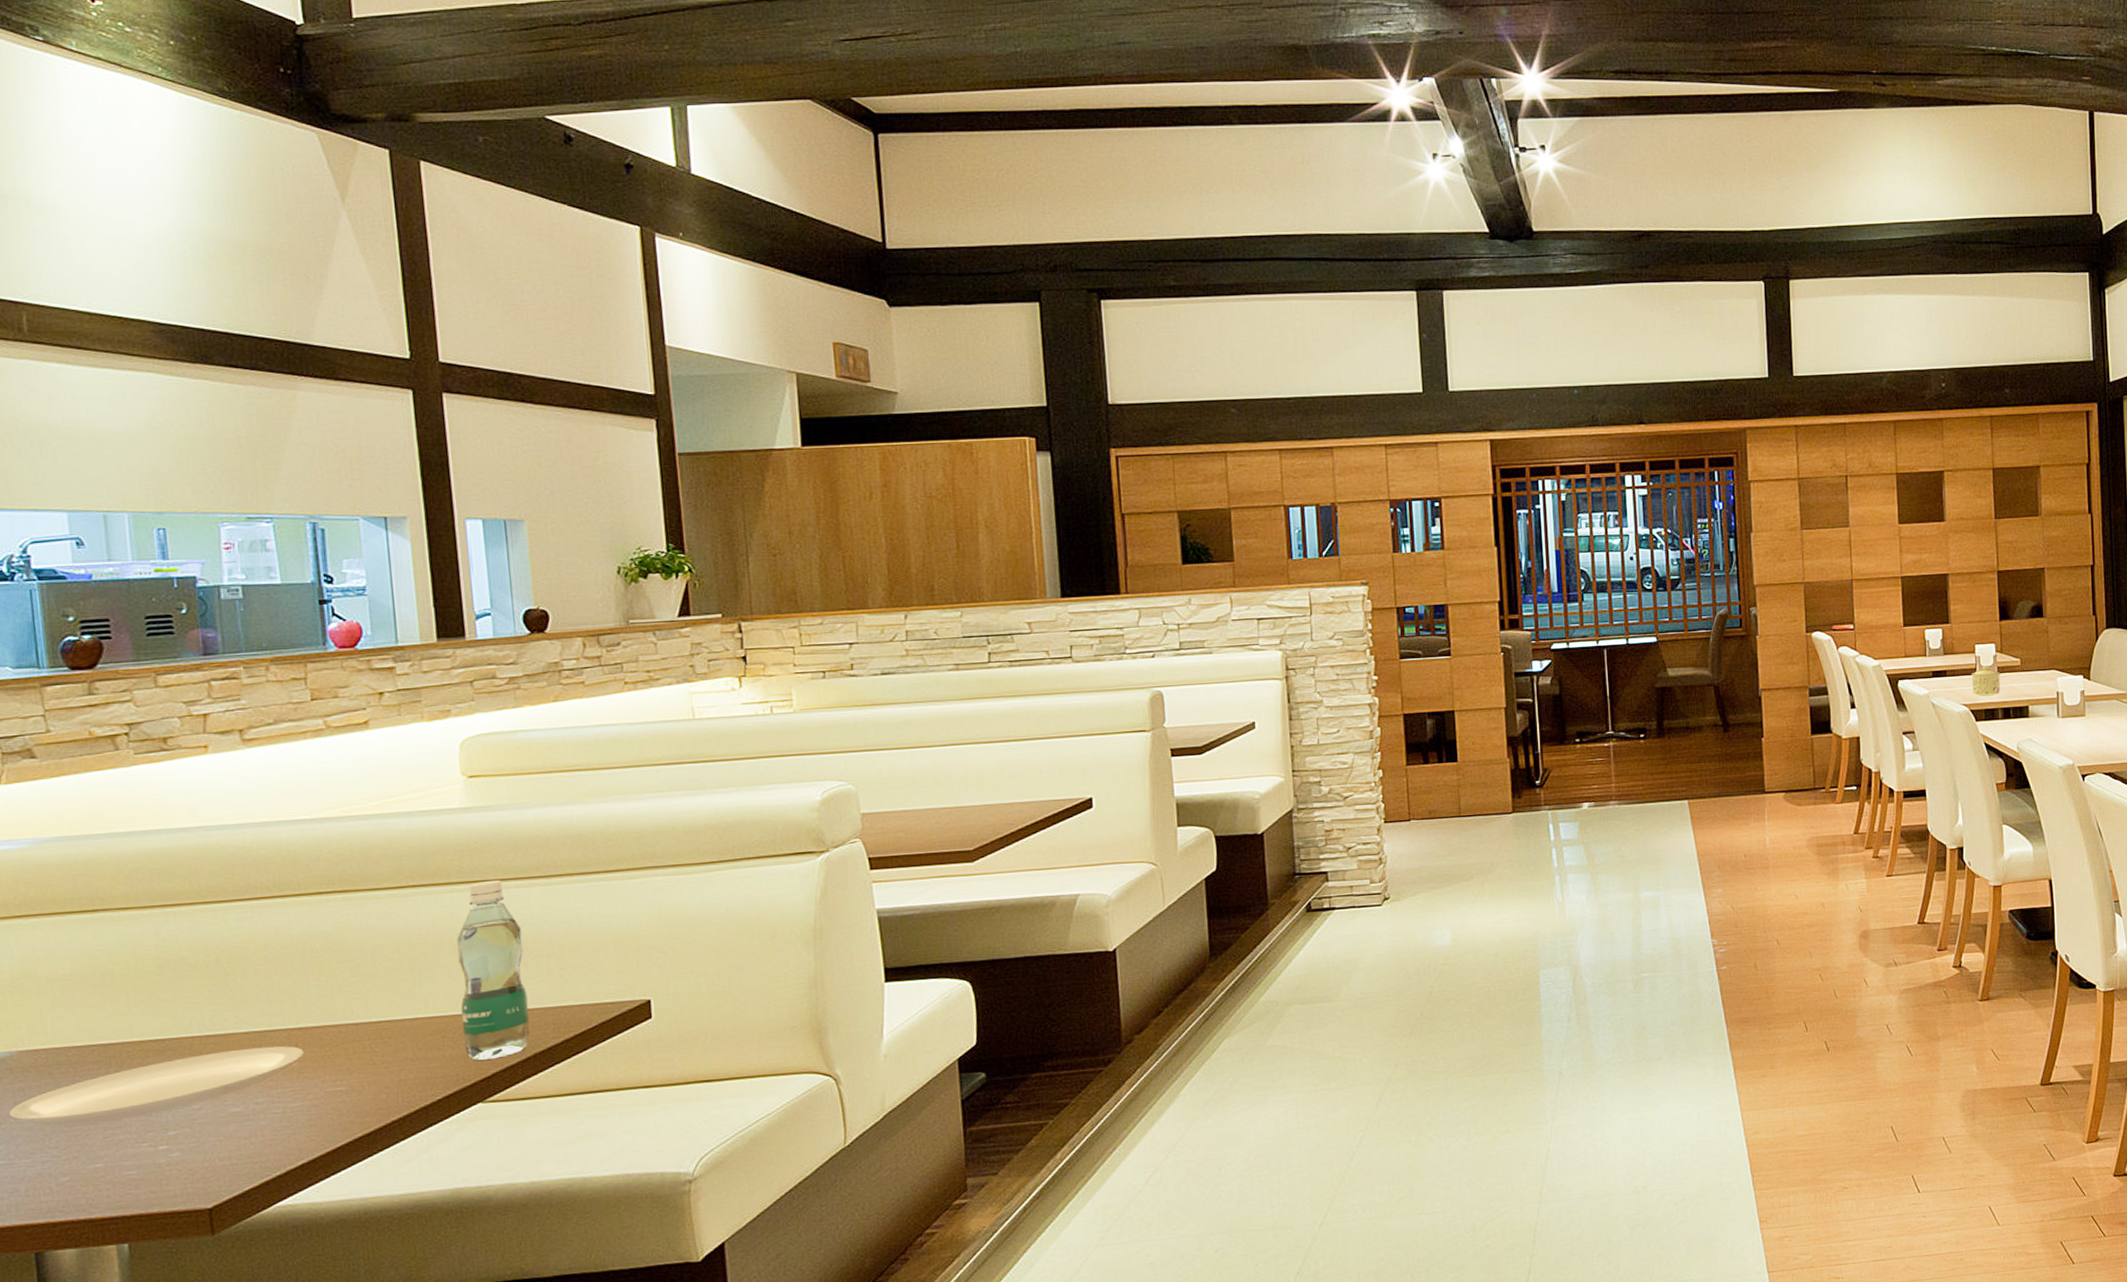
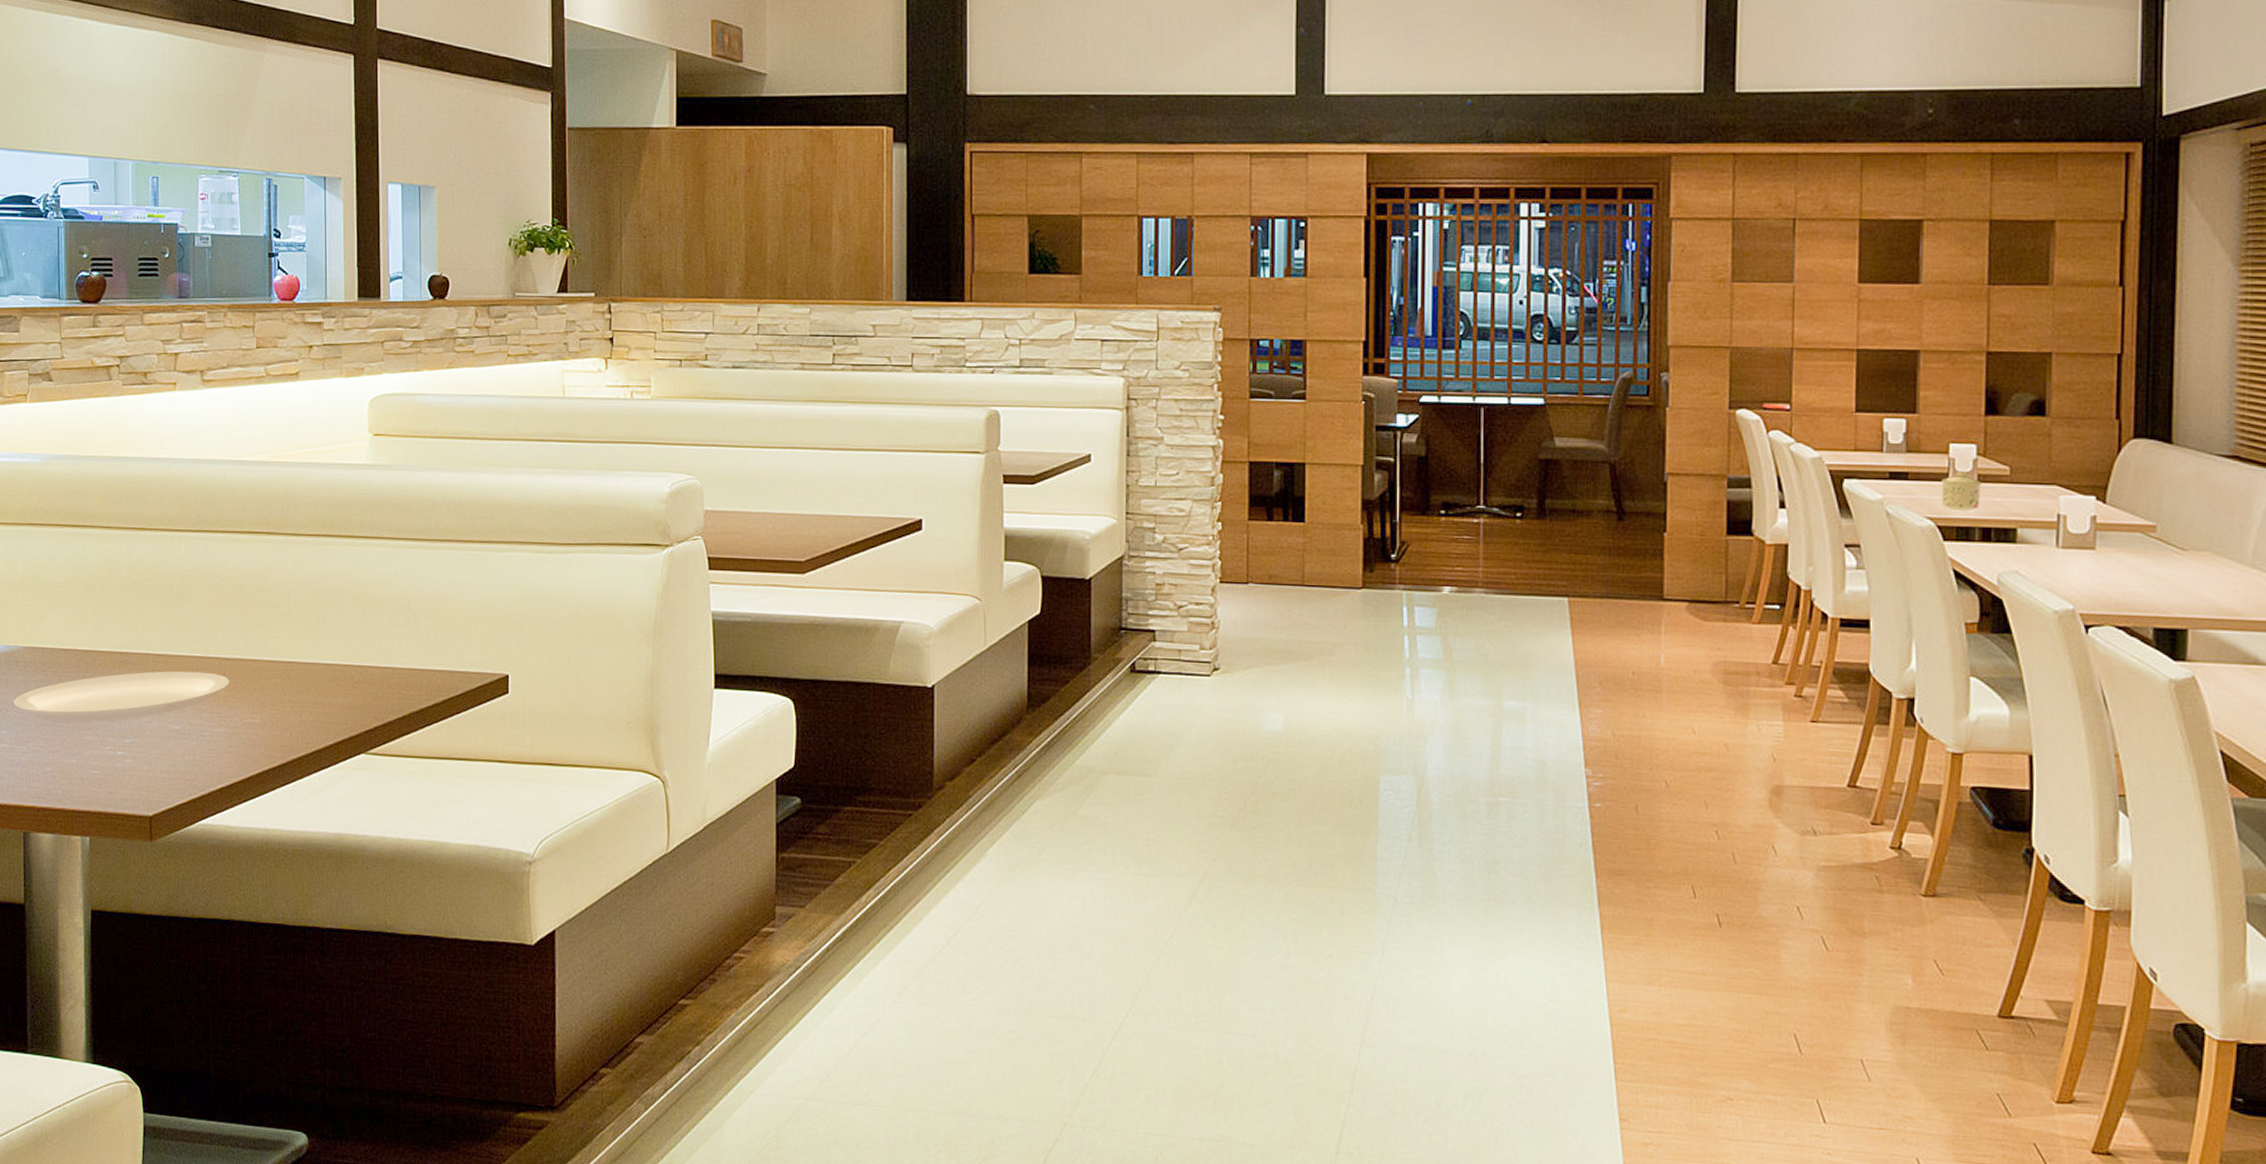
bottle: present [456,880,529,1061] -> none [353,538,408,713]

